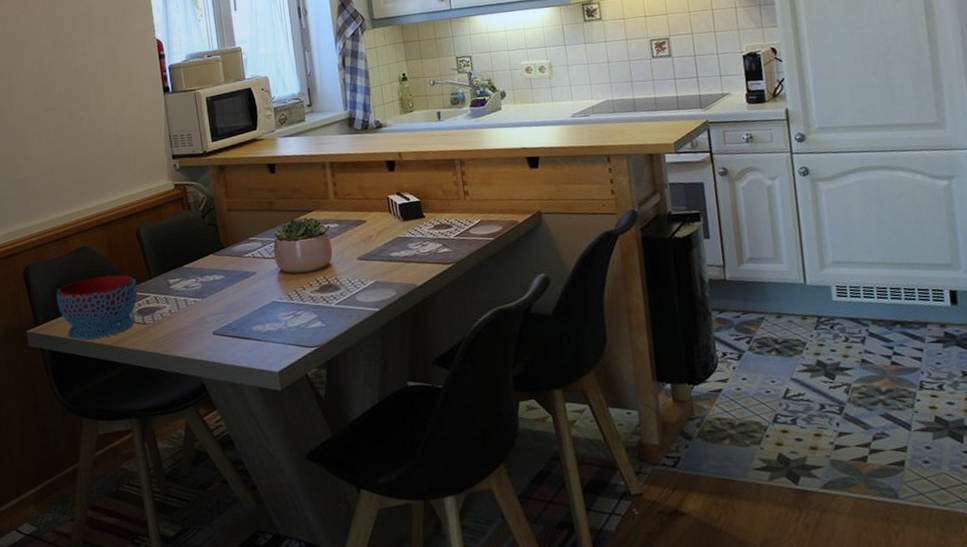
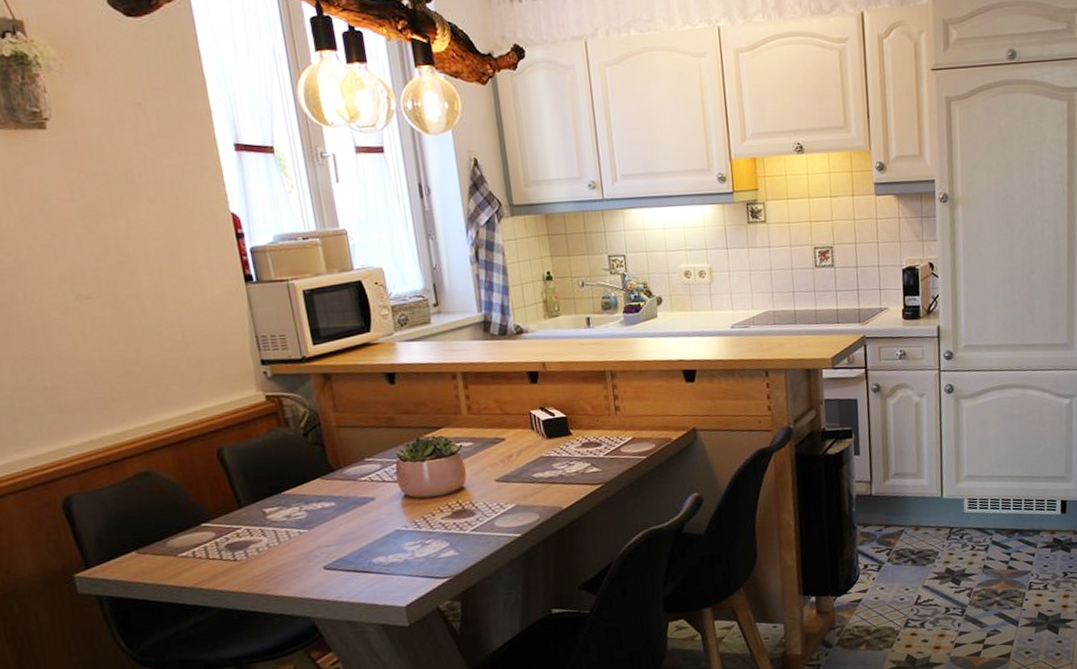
bowl: present [56,275,138,340] -> none [111,505,224,583]

